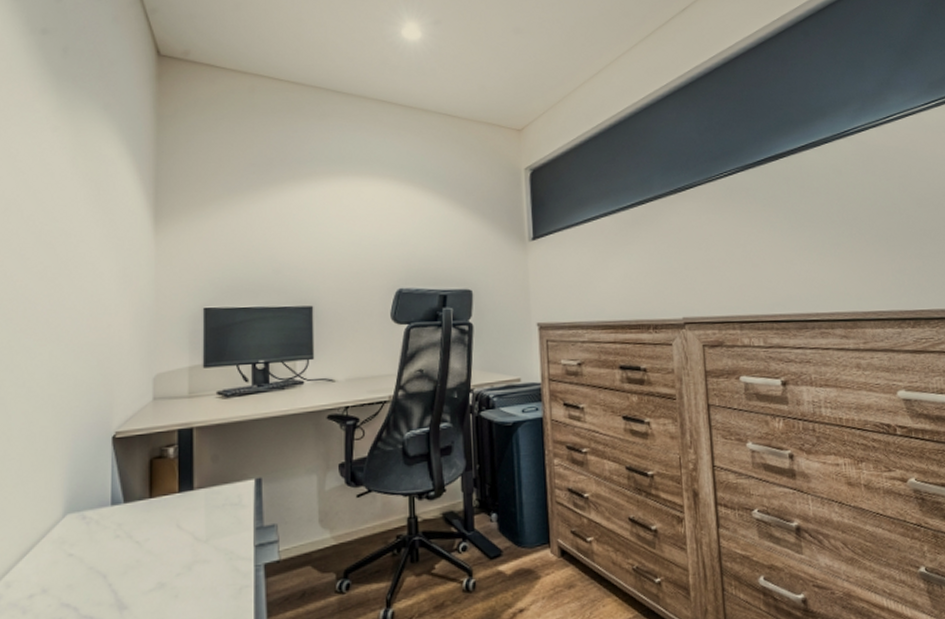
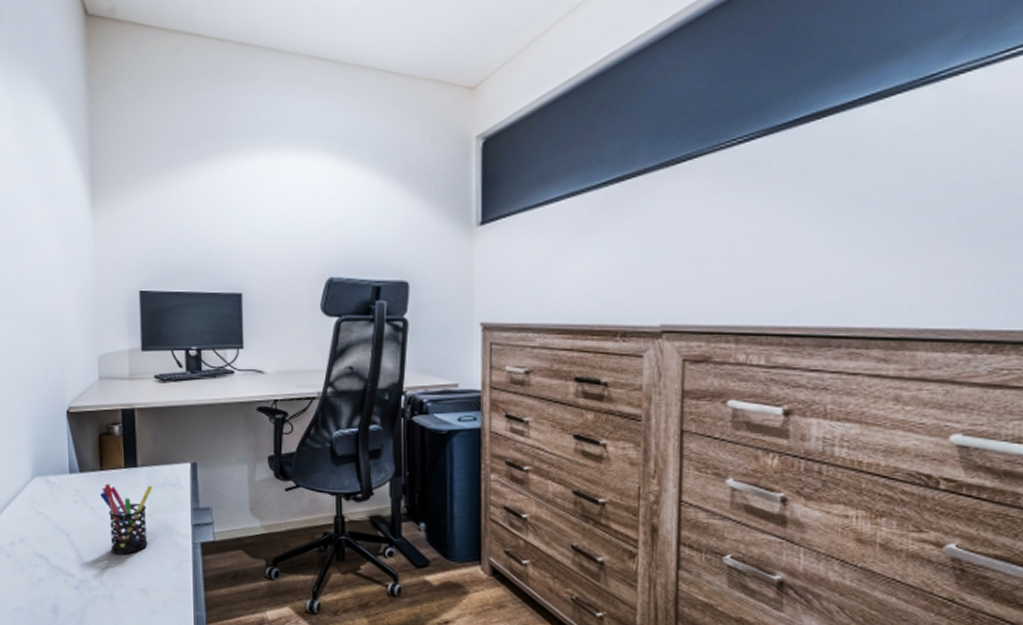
pen holder: none [147,508,210,590] -> present [99,483,153,554]

